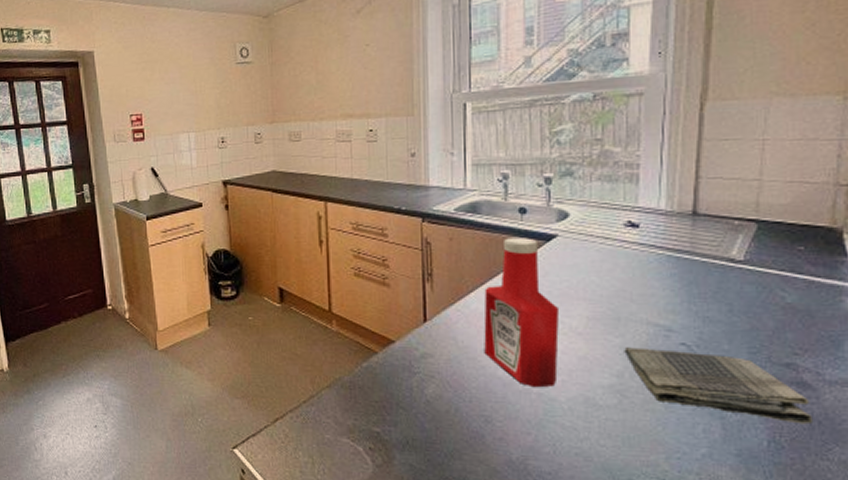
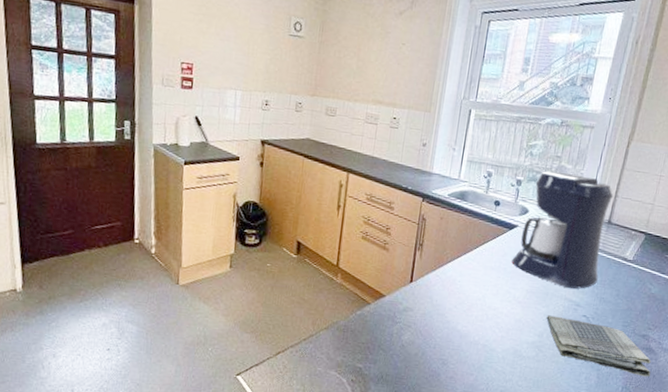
ketchup bottle: present [484,238,560,388] -> none [451,223,510,341]
coffee maker: none [558,158,694,310] -> present [511,171,614,289]

